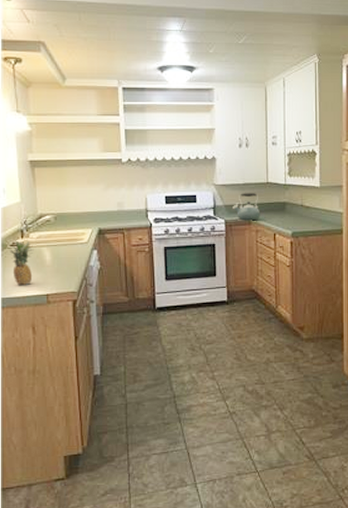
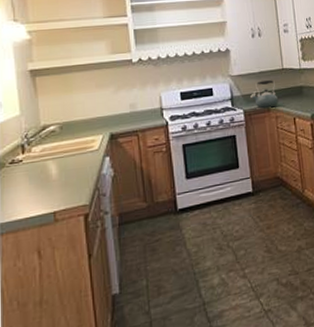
fruit: present [9,240,34,285] -> none [7,156,37,206]

